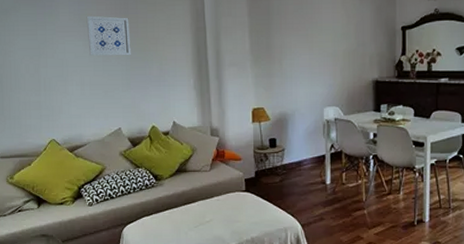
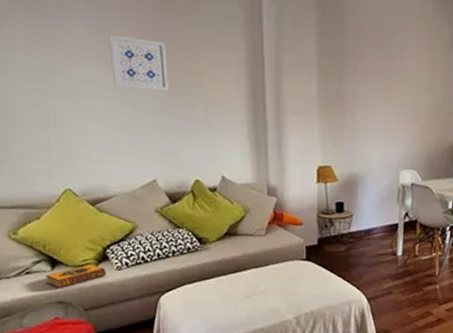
hardback book: none [33,201,81,224] -> present [45,263,107,289]

